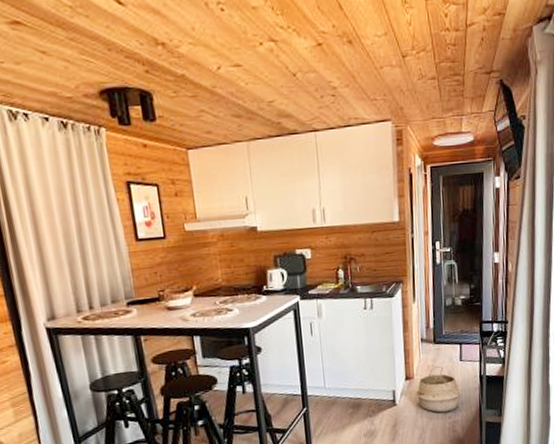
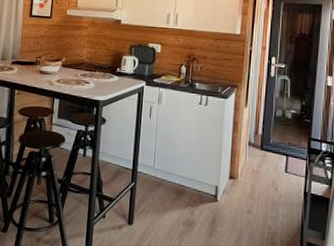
woven basket: present [417,366,461,413] -> none [238,172,283,221]

